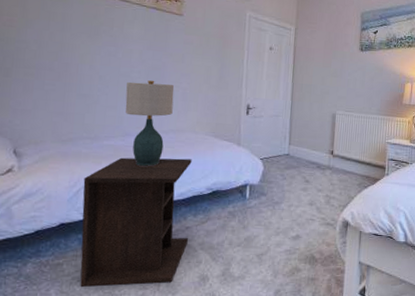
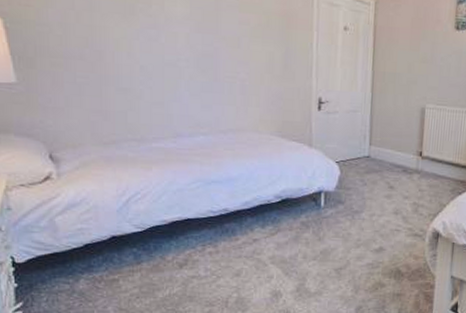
nightstand: present [80,157,192,288] -> none [133,162,258,305]
table lamp: present [125,81,175,166] -> none [174,71,231,172]

